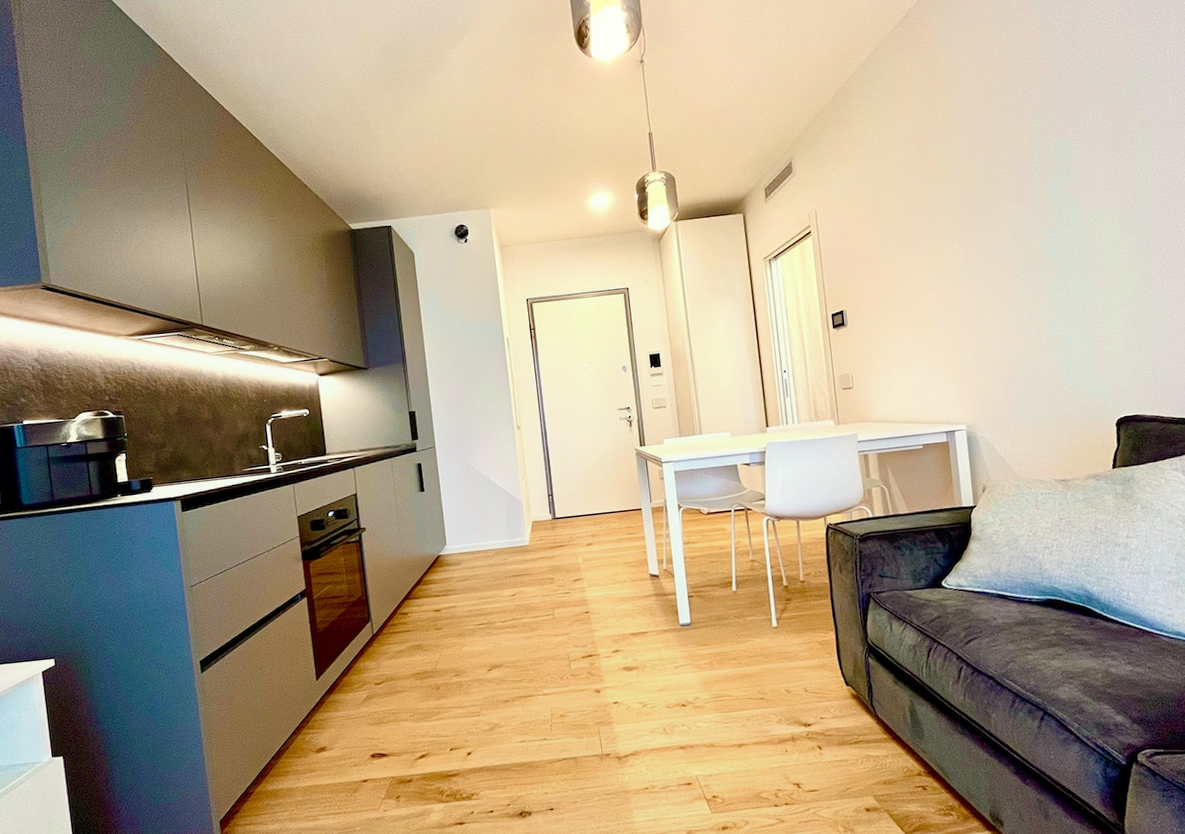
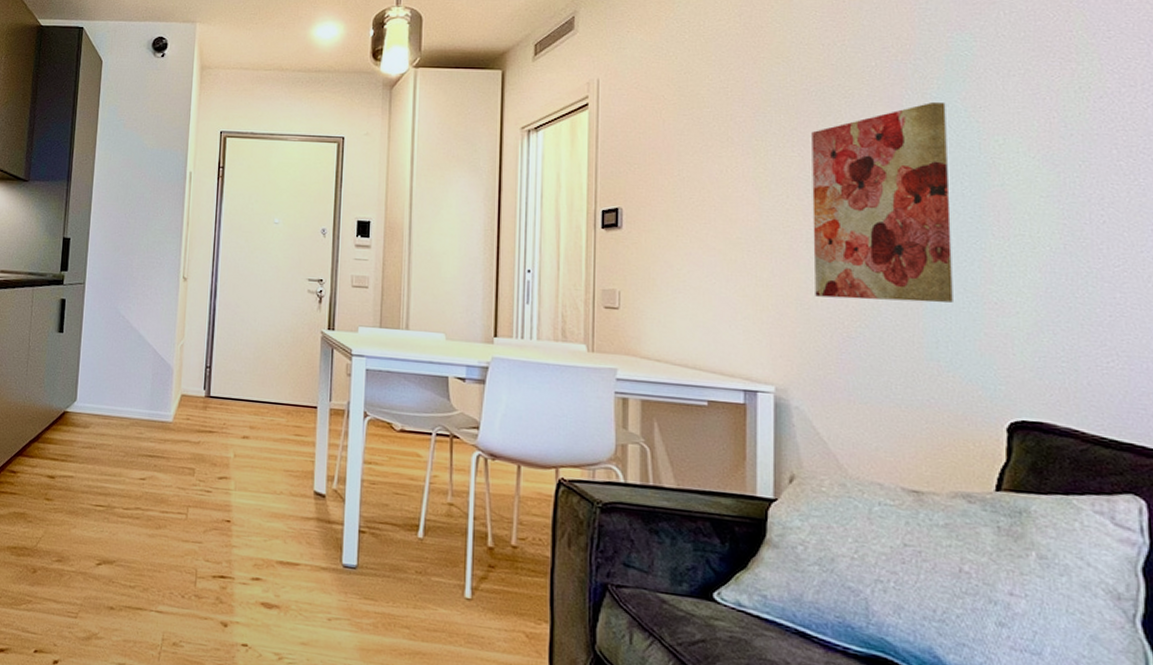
wall art: none [970,193,1075,353] -> present [811,103,953,303]

